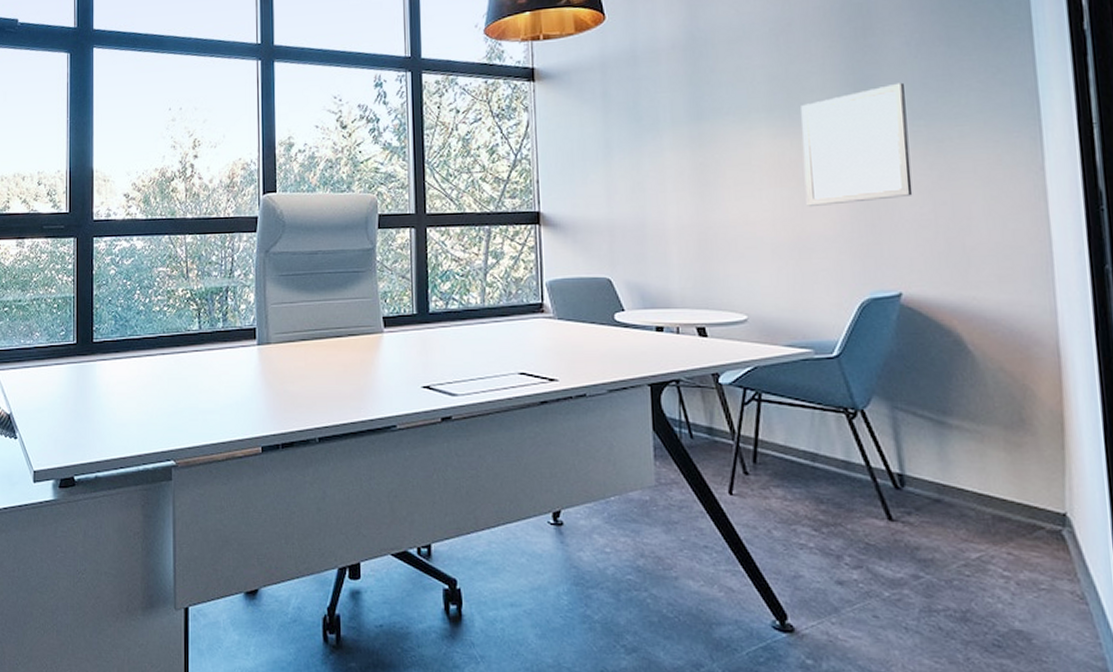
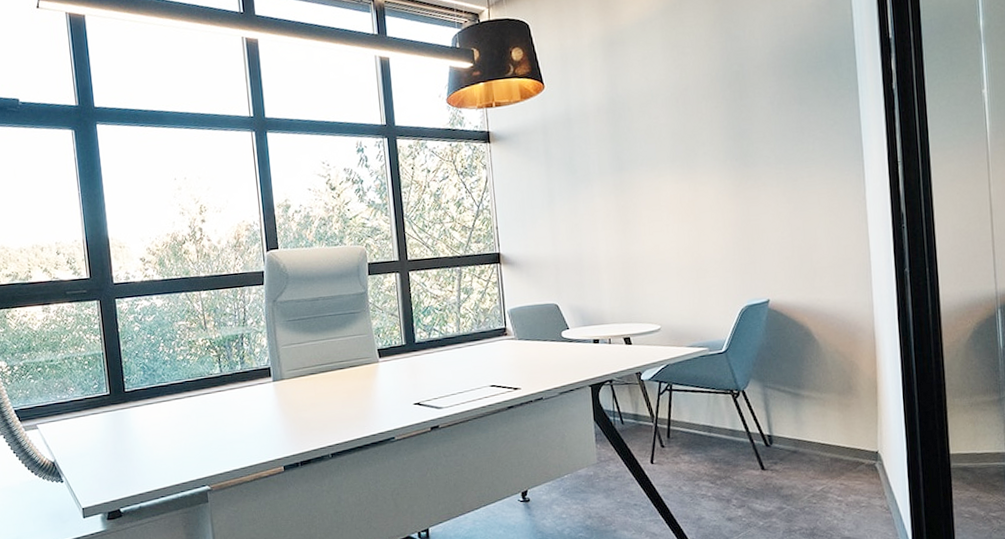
wall art: present [801,82,913,206] -> none [696,134,776,237]

